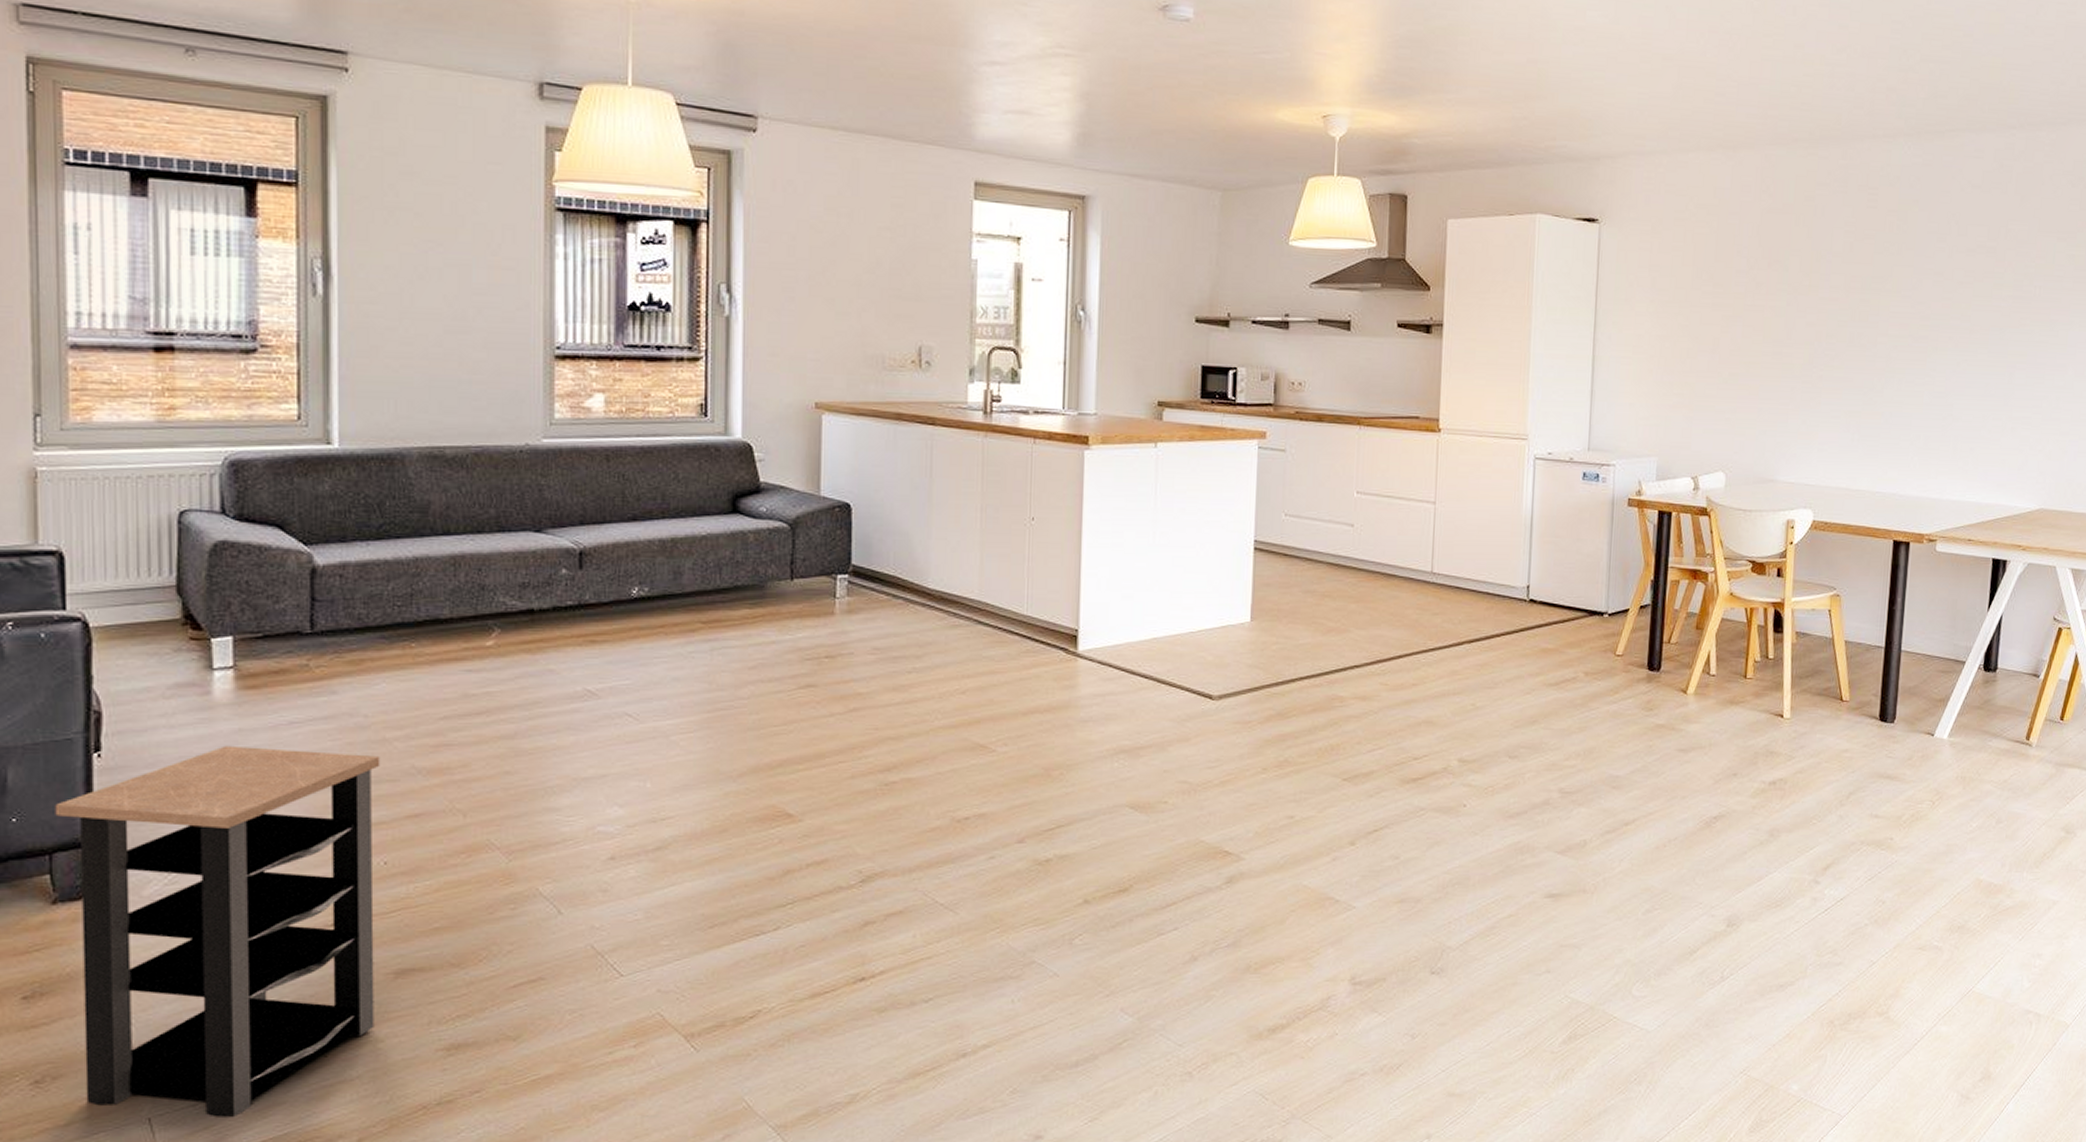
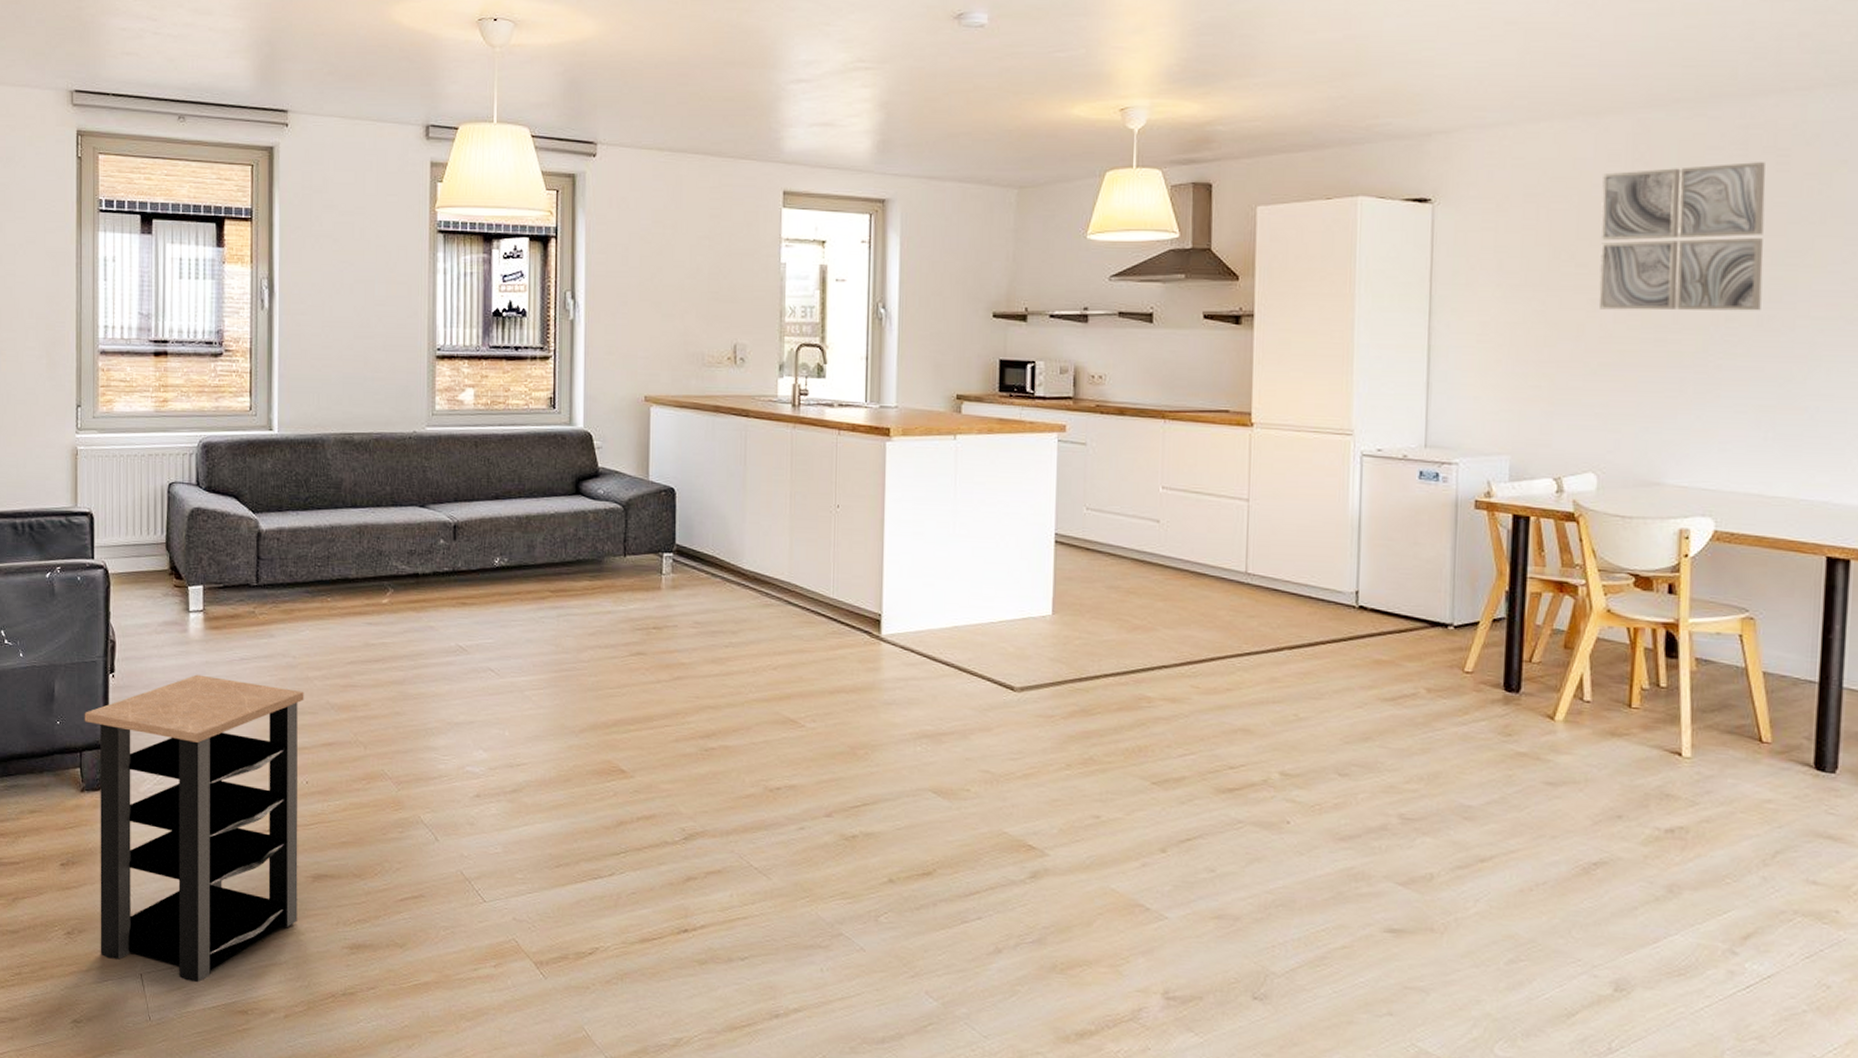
wall art: none [1730,198,1860,329] -> present [1598,162,1766,311]

